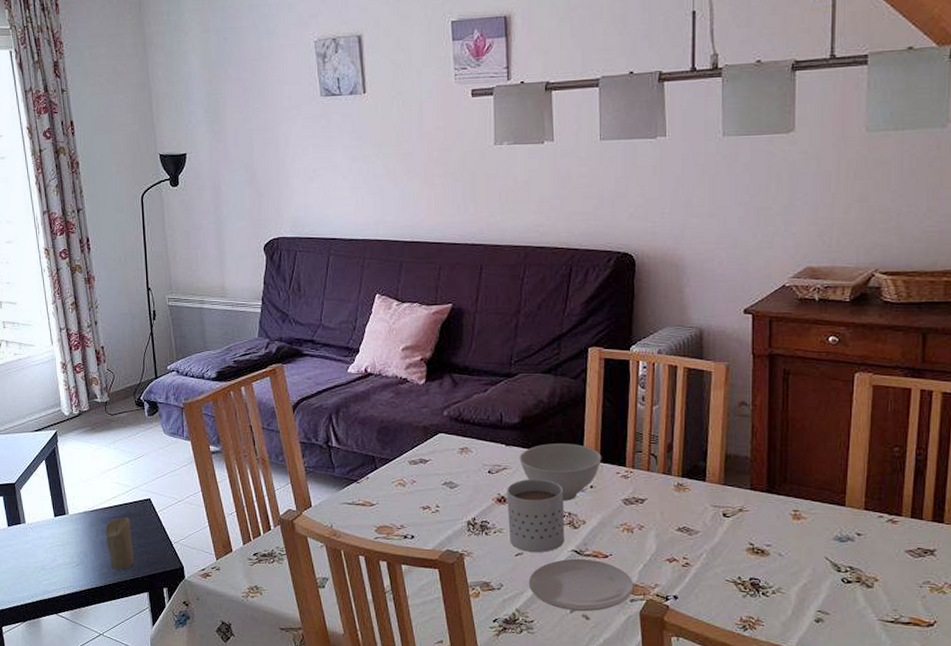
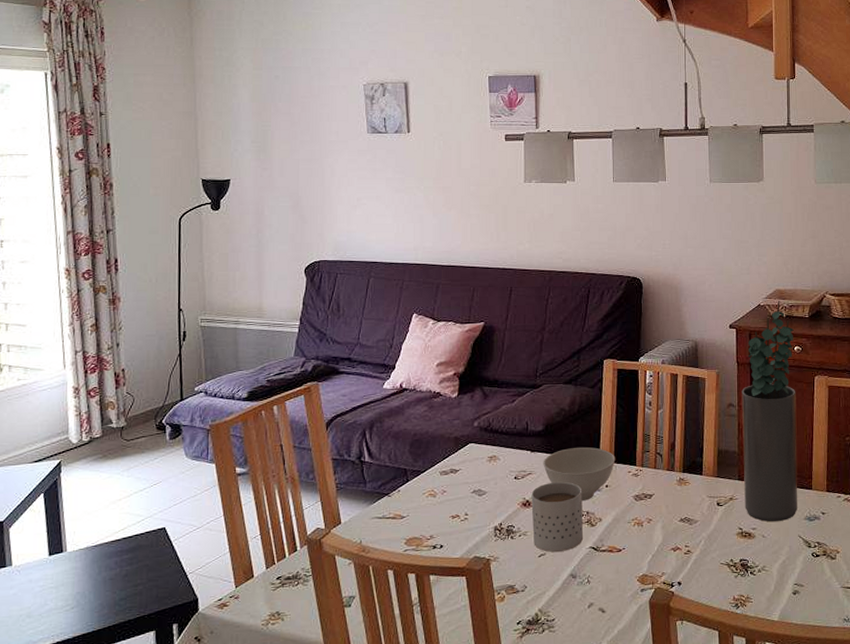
candle: present [105,517,134,570] -> none [109,550,141,609]
plate: present [528,558,634,612] -> none [550,554,644,606]
vase: none [757,281,829,540] -> present [742,301,798,522]

